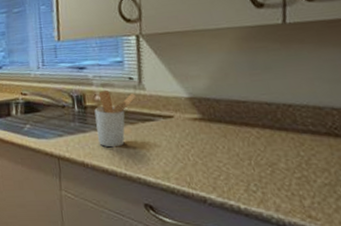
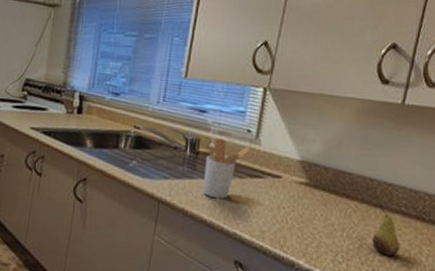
fruit: none [282,126,318,178] -> present [372,203,401,256]

